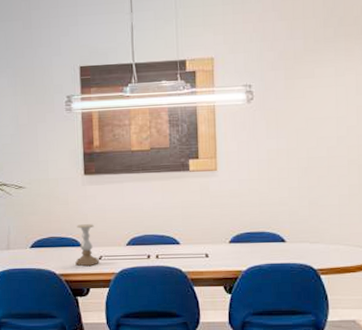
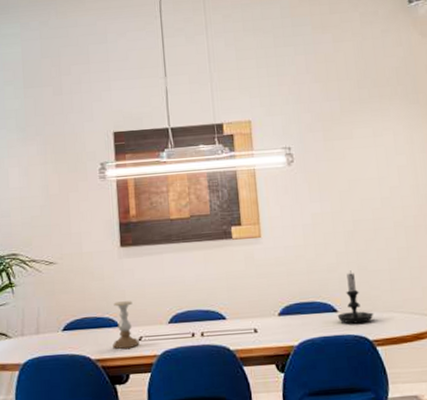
candle holder: none [285,204,321,254] -> present [337,270,374,324]

